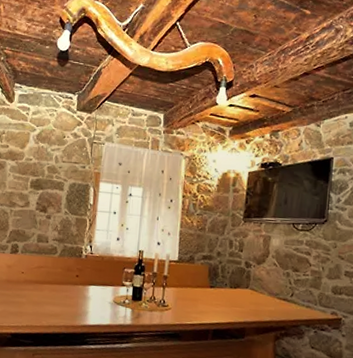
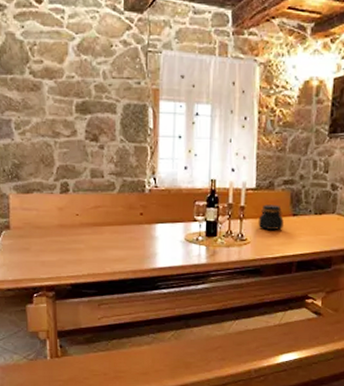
jar: none [179,276,202,299] -> present [258,204,284,230]

